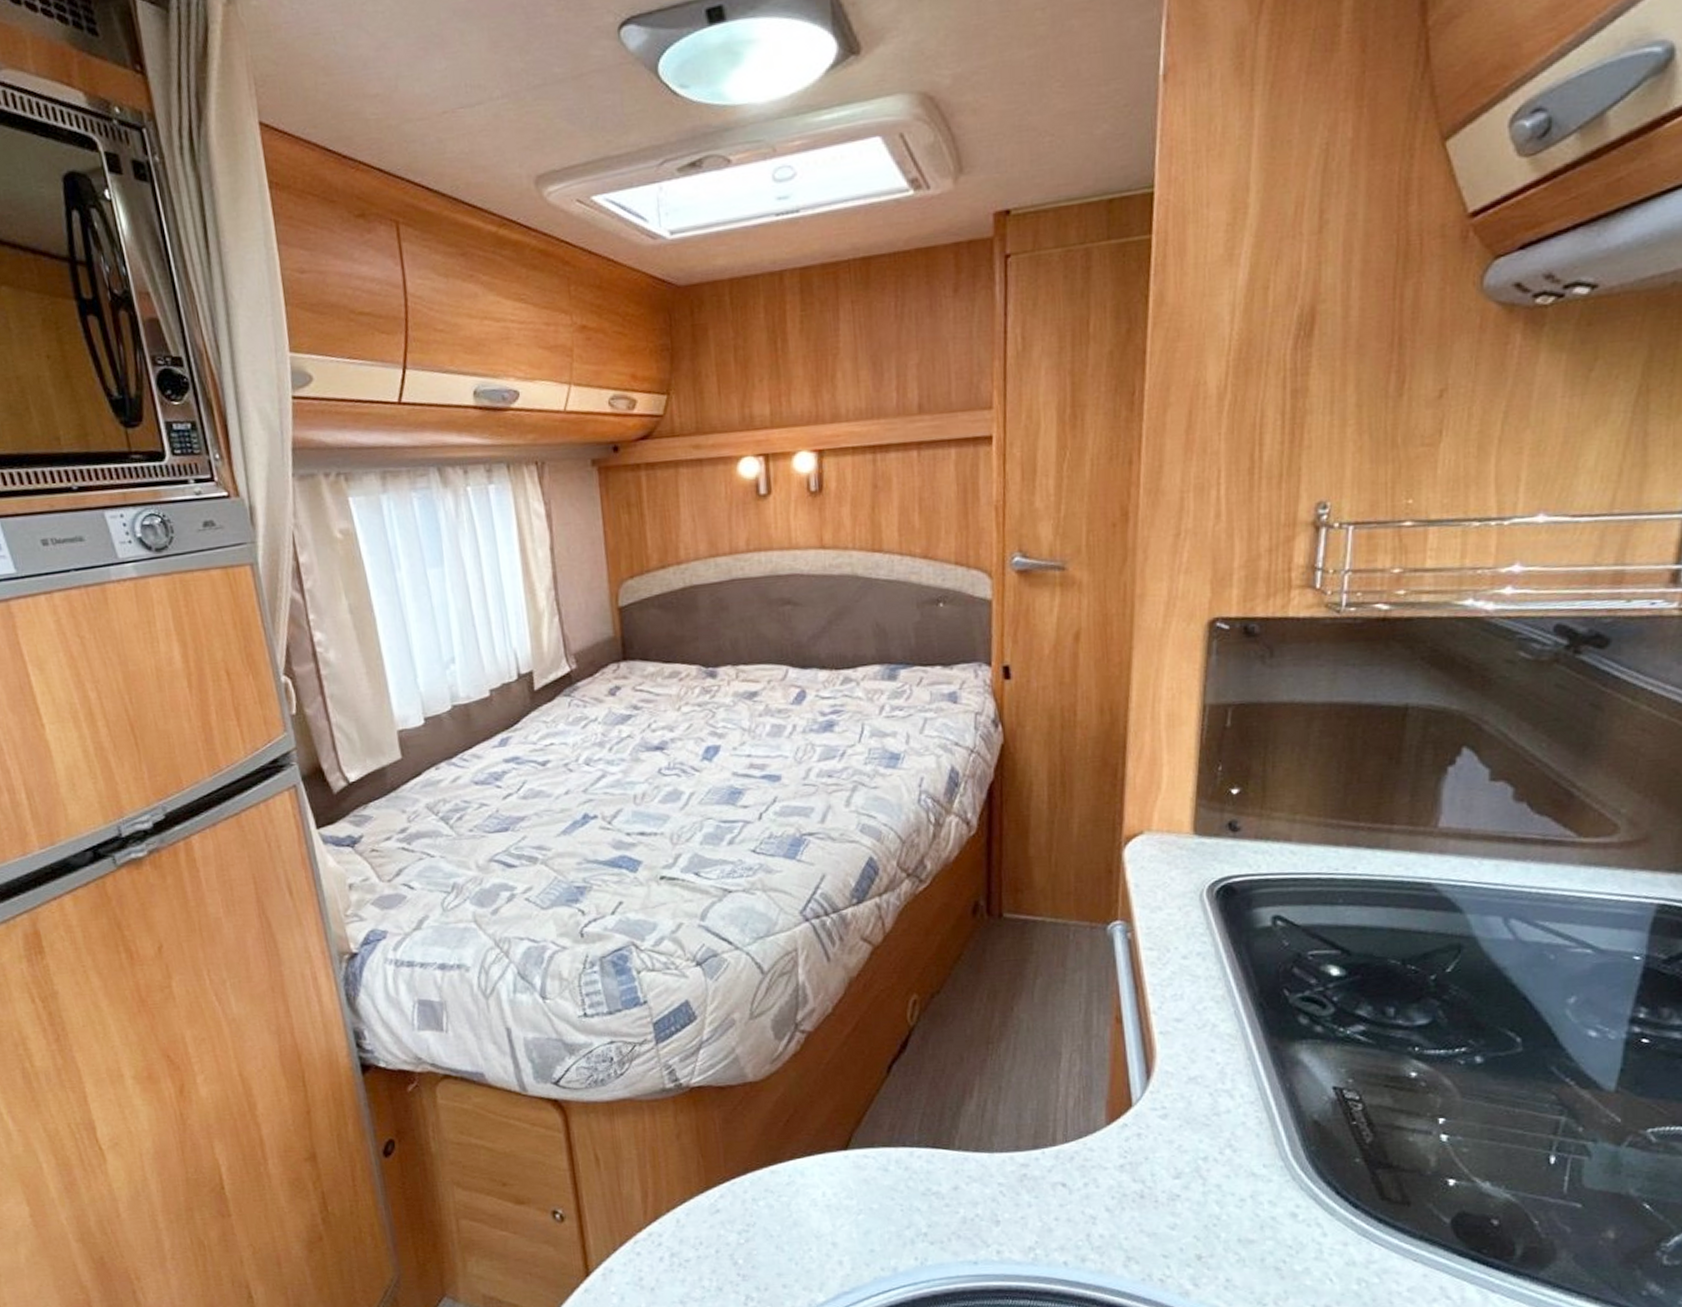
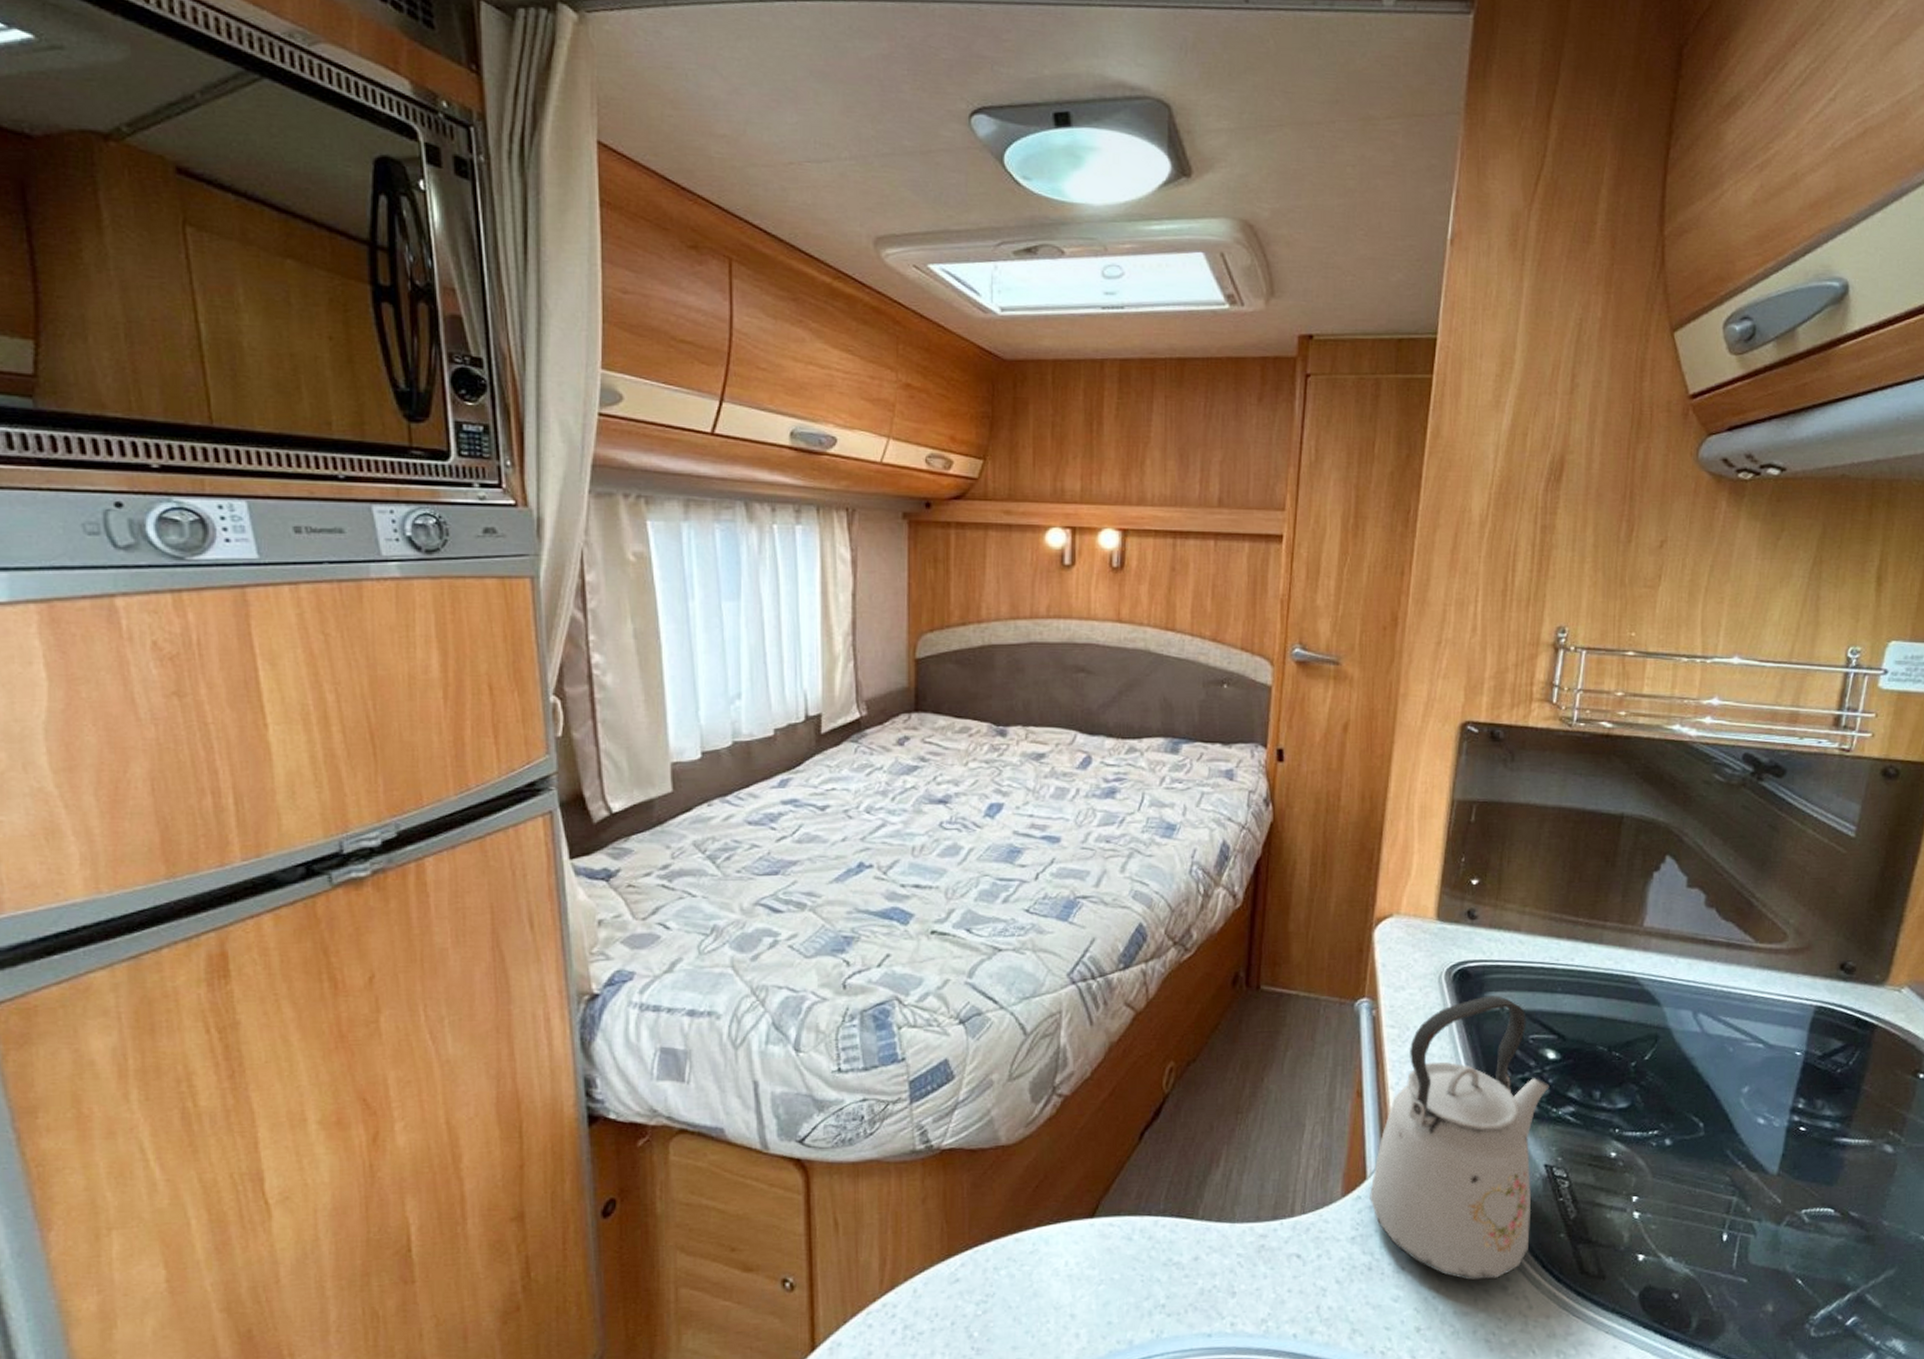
kettle: none [1137,911,1334,1208] -> present [1370,995,1550,1281]

